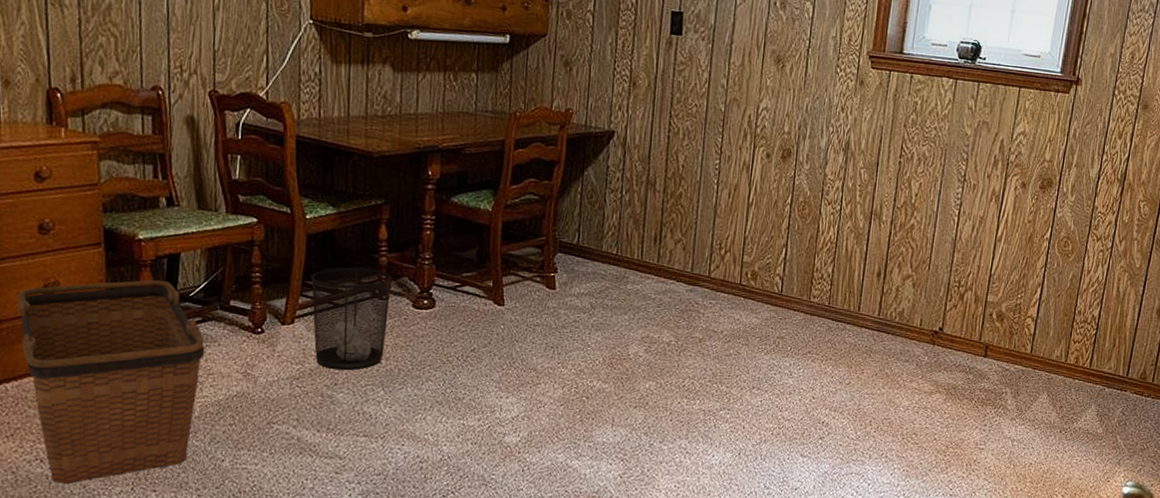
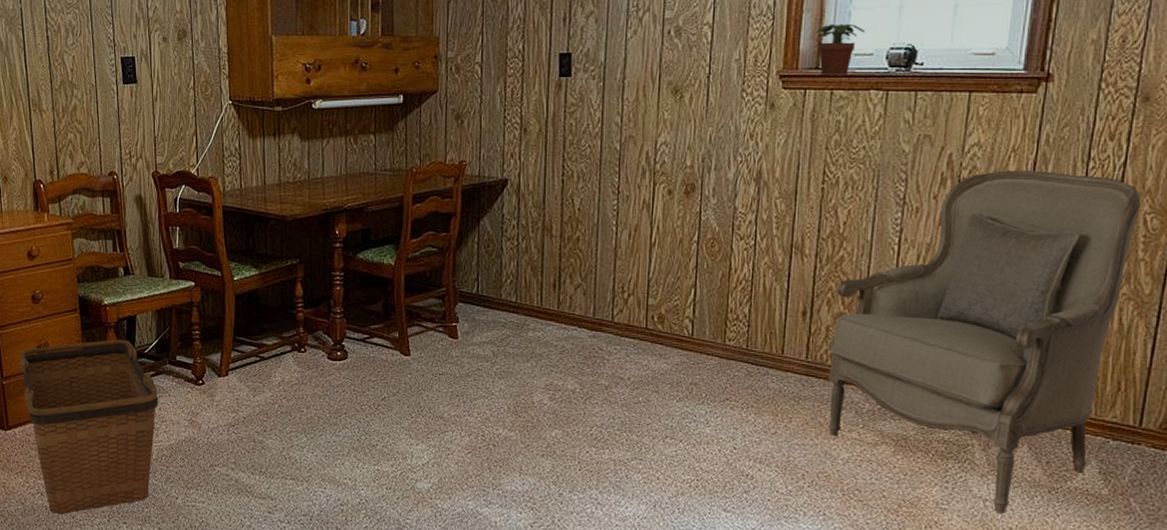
waste bin: present [310,267,392,371] -> none [240,323,309,419]
armchair: none [893,157,1138,451] -> present [828,170,1142,514]
potted plant: none [901,14,942,62] -> present [815,23,866,76]

